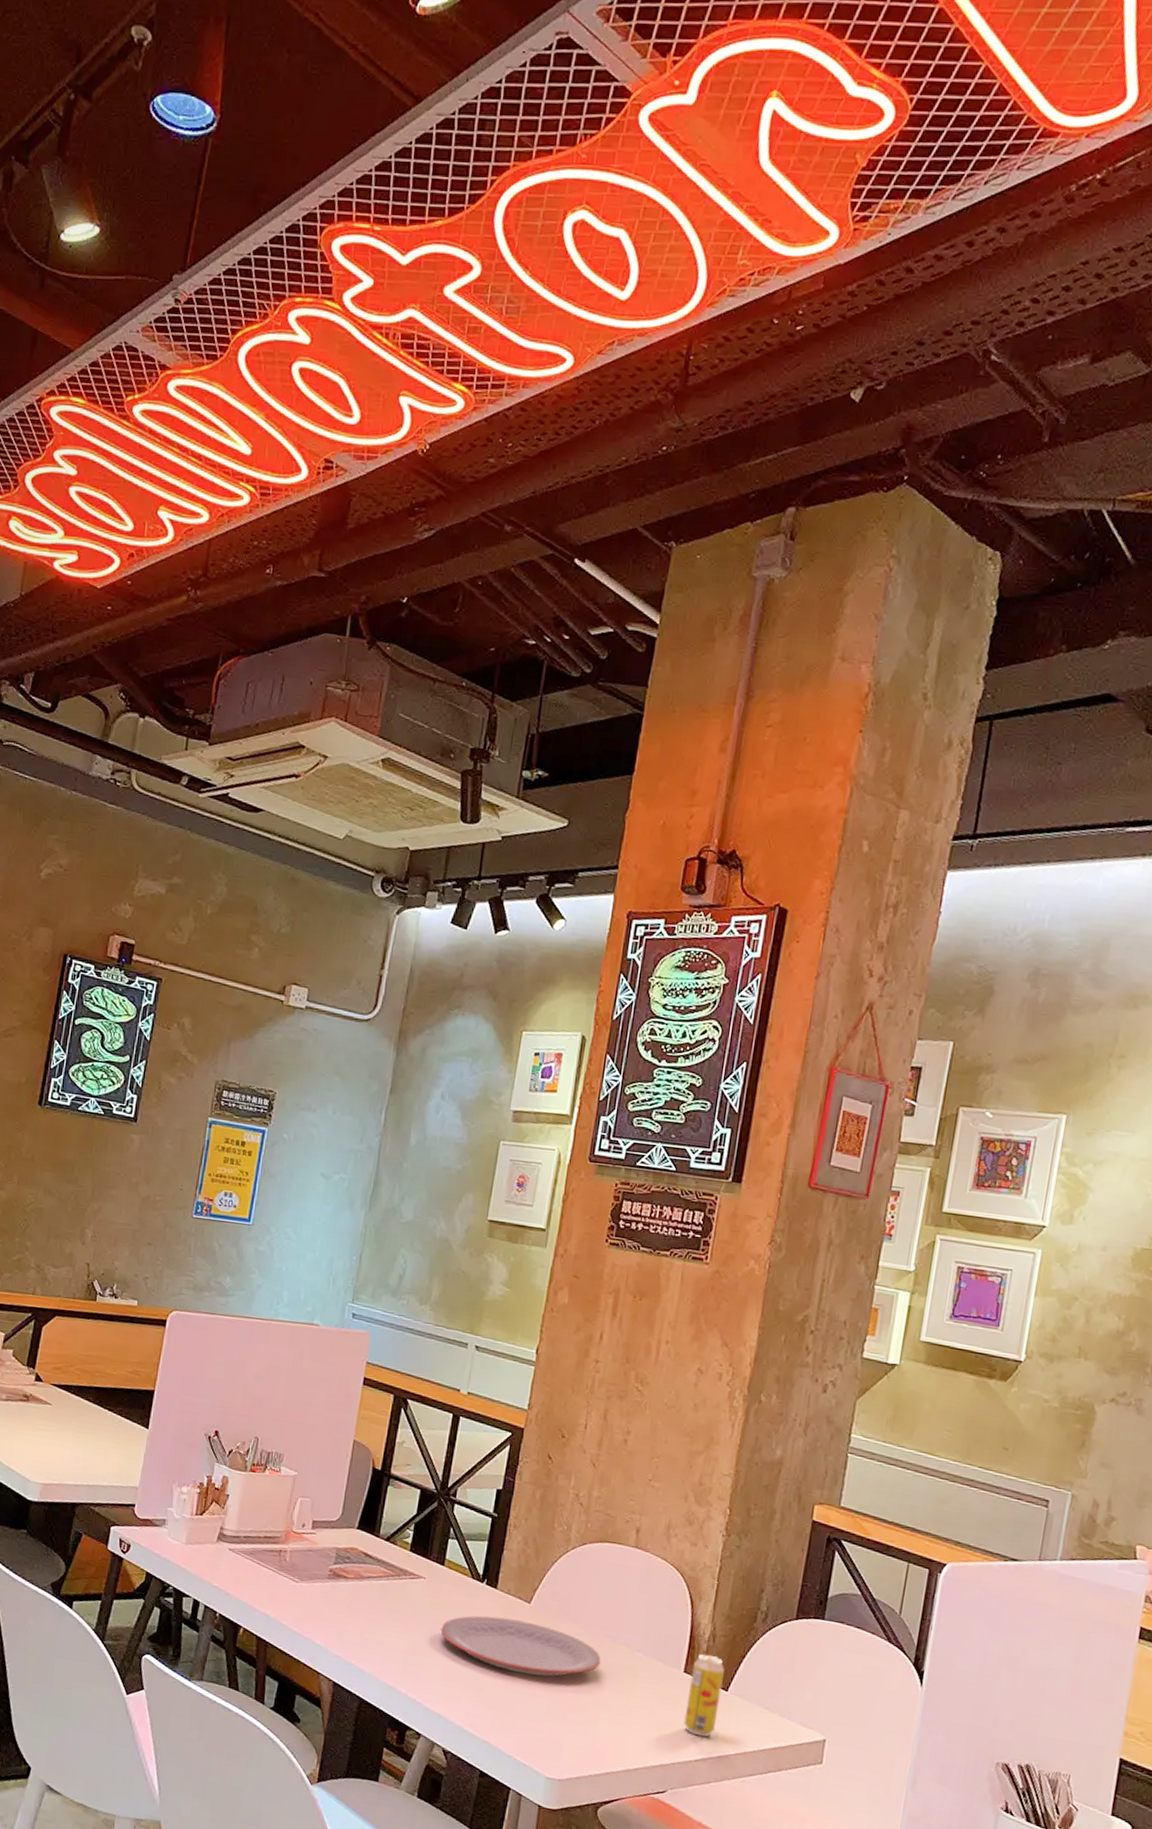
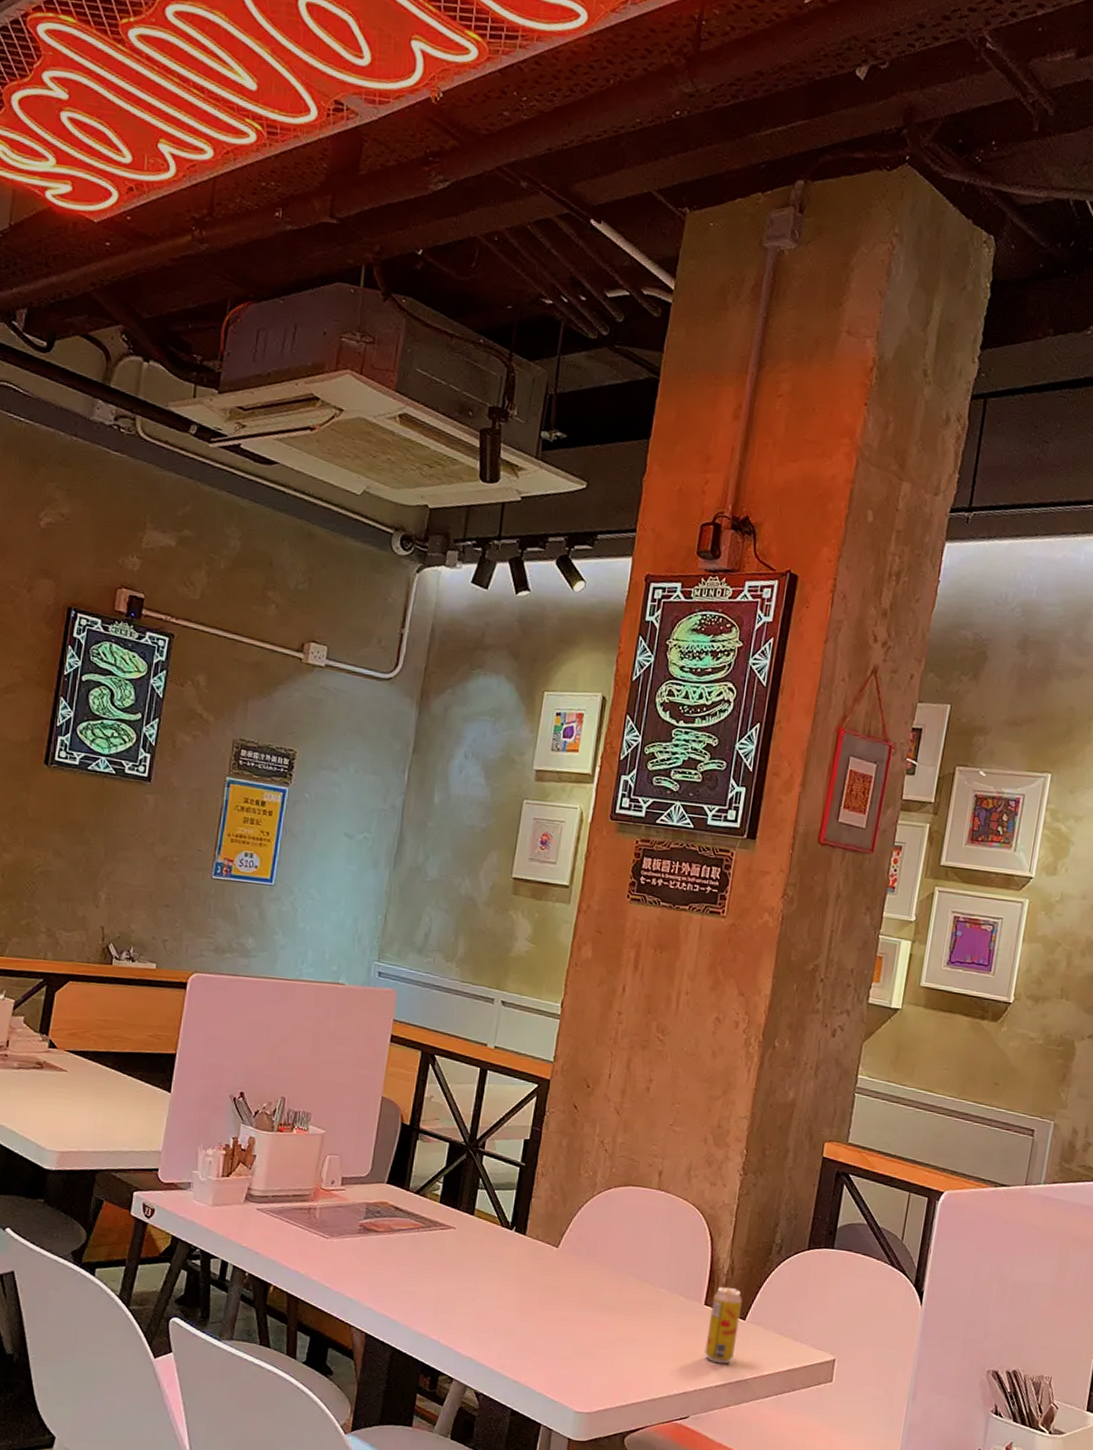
plate: present [440,1616,601,1677] -> none [471,1262,627,1316]

